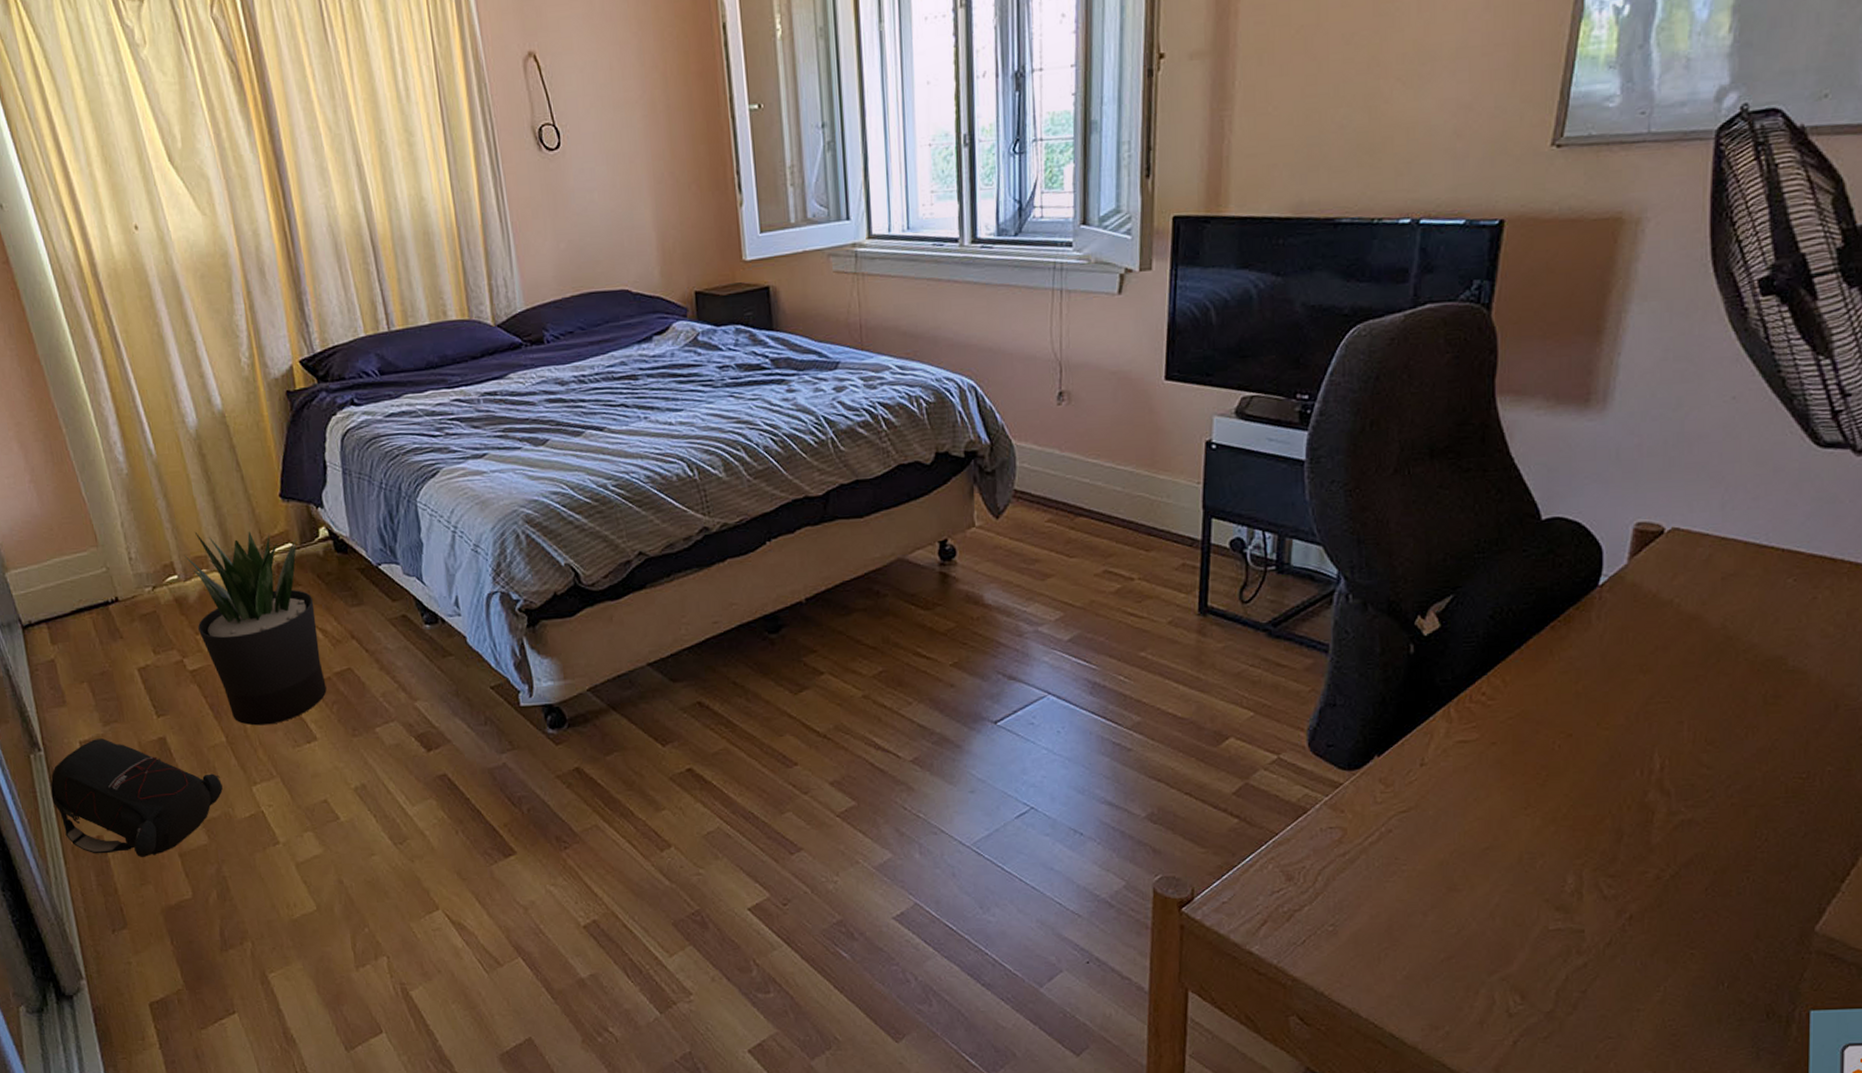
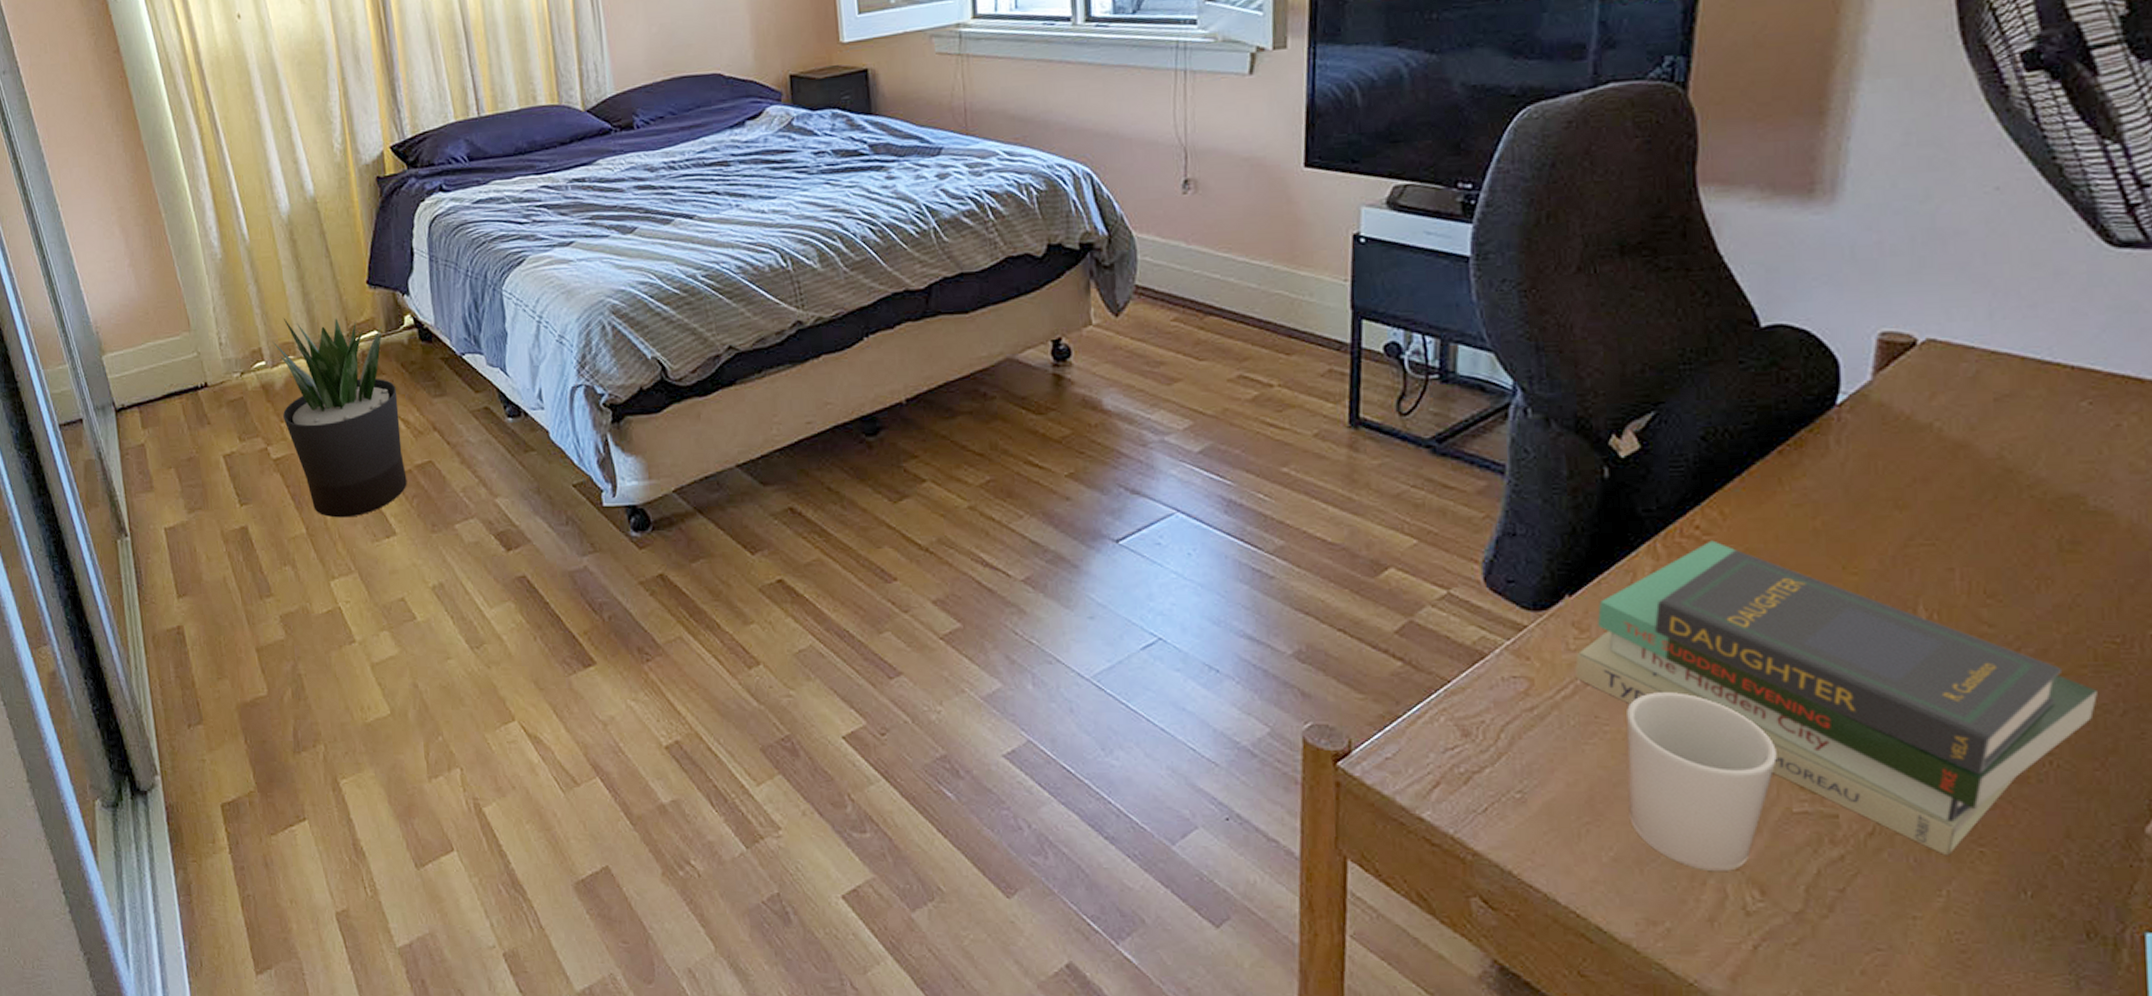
backpack: present [51,738,223,857] -> none [135,526,301,650]
books: none [1381,704,1786,959] -> present [1575,540,2097,856]
mug: none [1419,834,1538,983] -> present [1625,692,1777,872]

